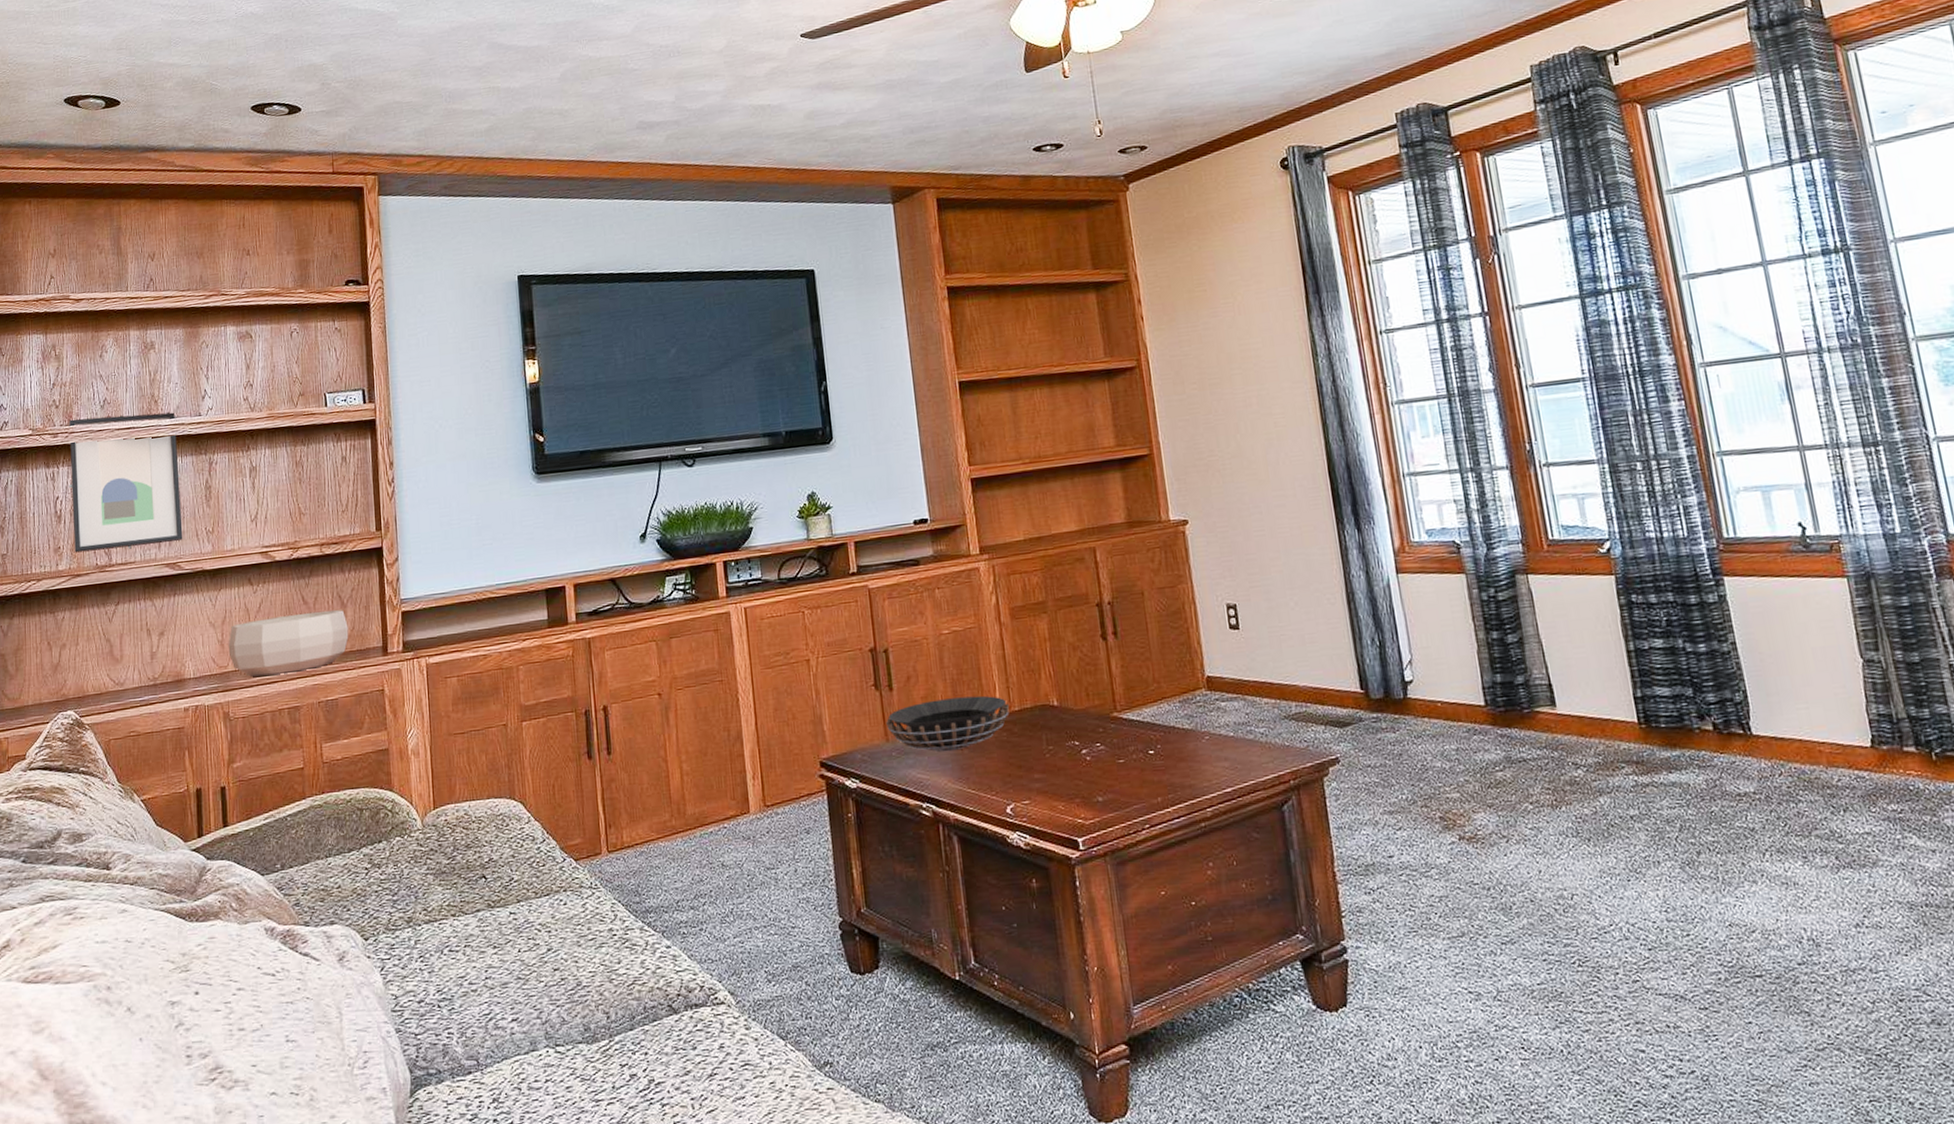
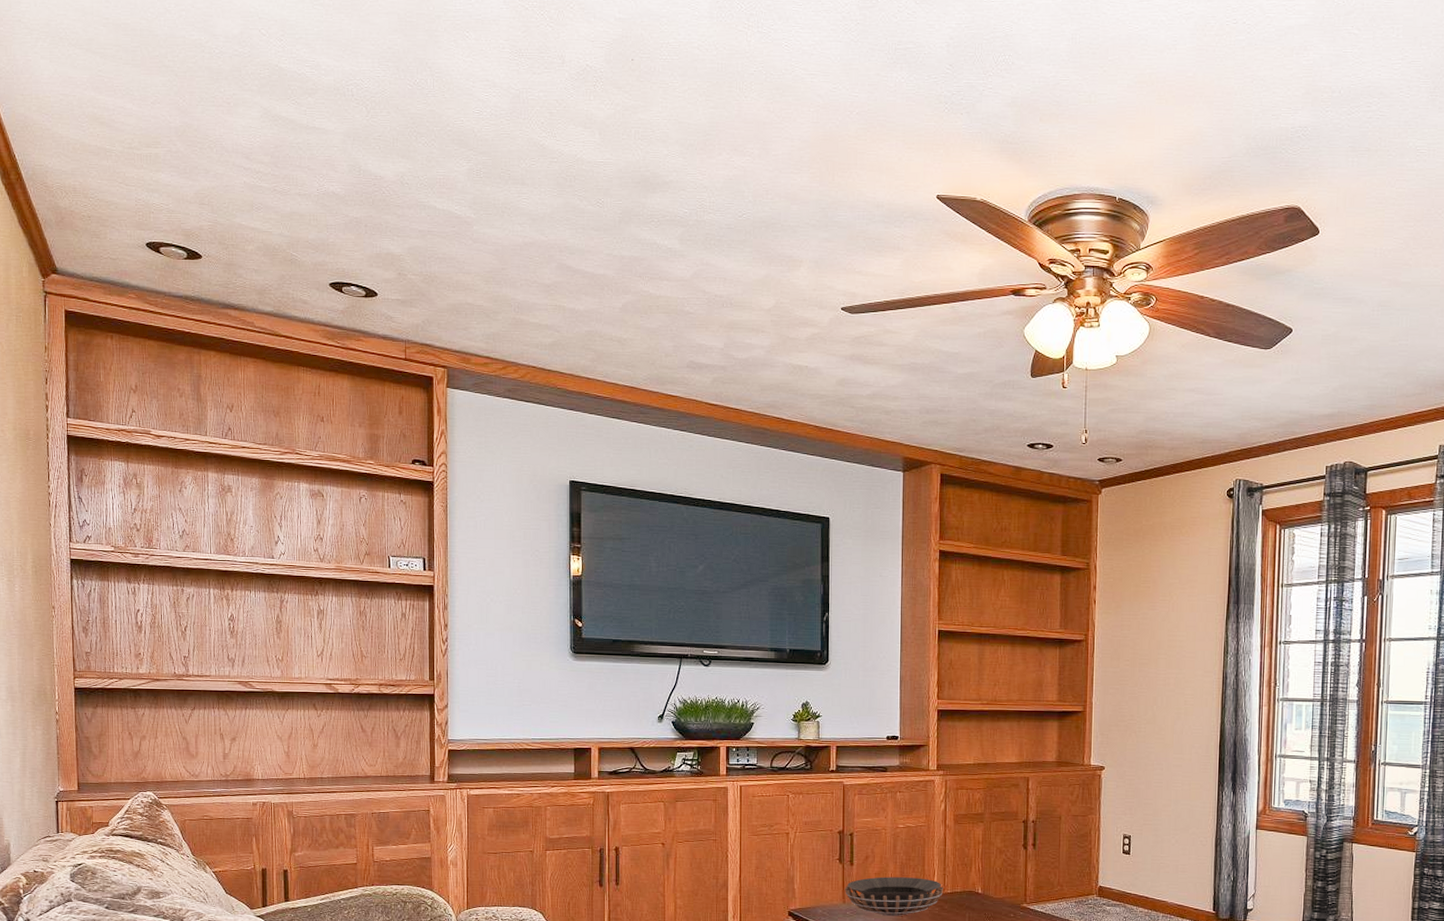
picture frame: present [68,411,183,553] -> none [149,543,255,664]
decorative bowl: present [228,609,349,677] -> none [293,739,401,786]

